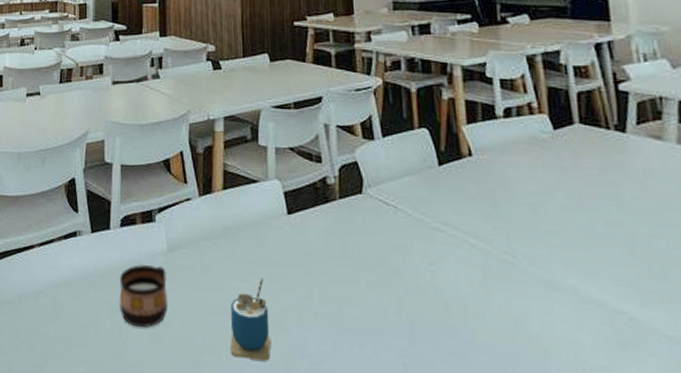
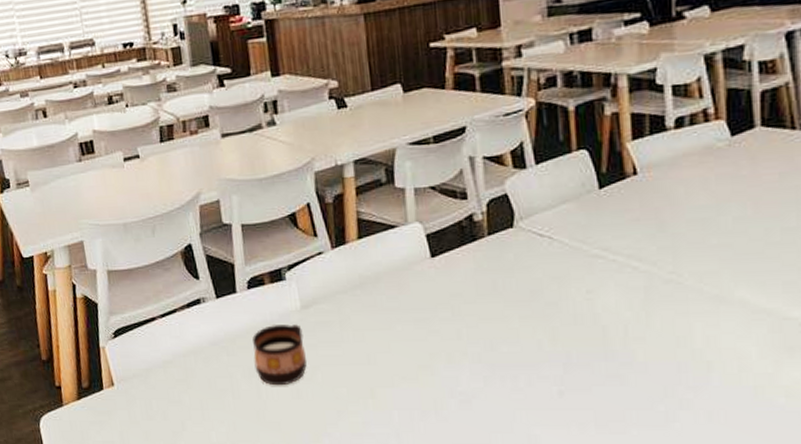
cup: present [230,277,271,361] -> none [374,324,419,403]

